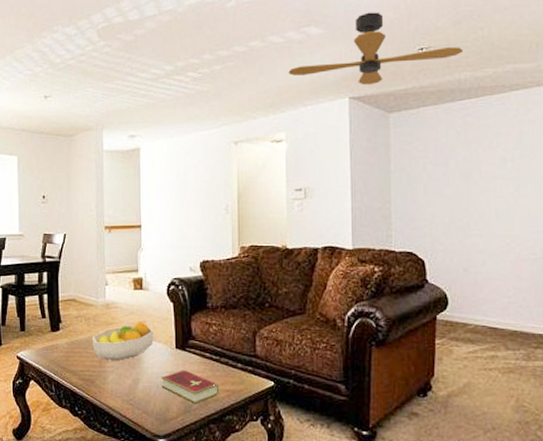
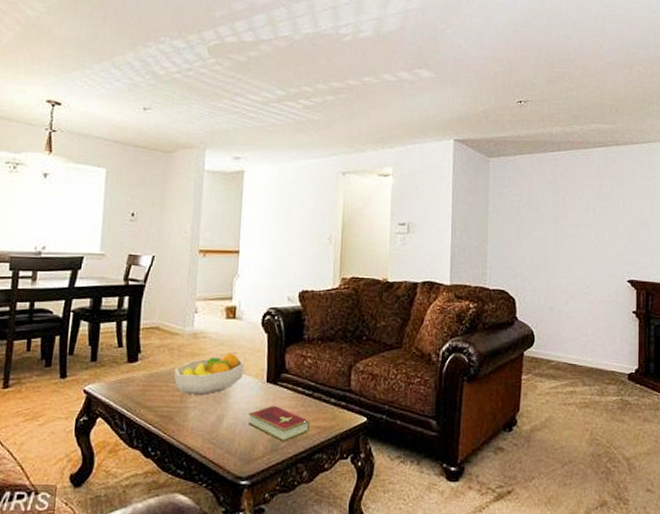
ceiling fan: present [288,12,464,86] -> none [398,63,556,130]

